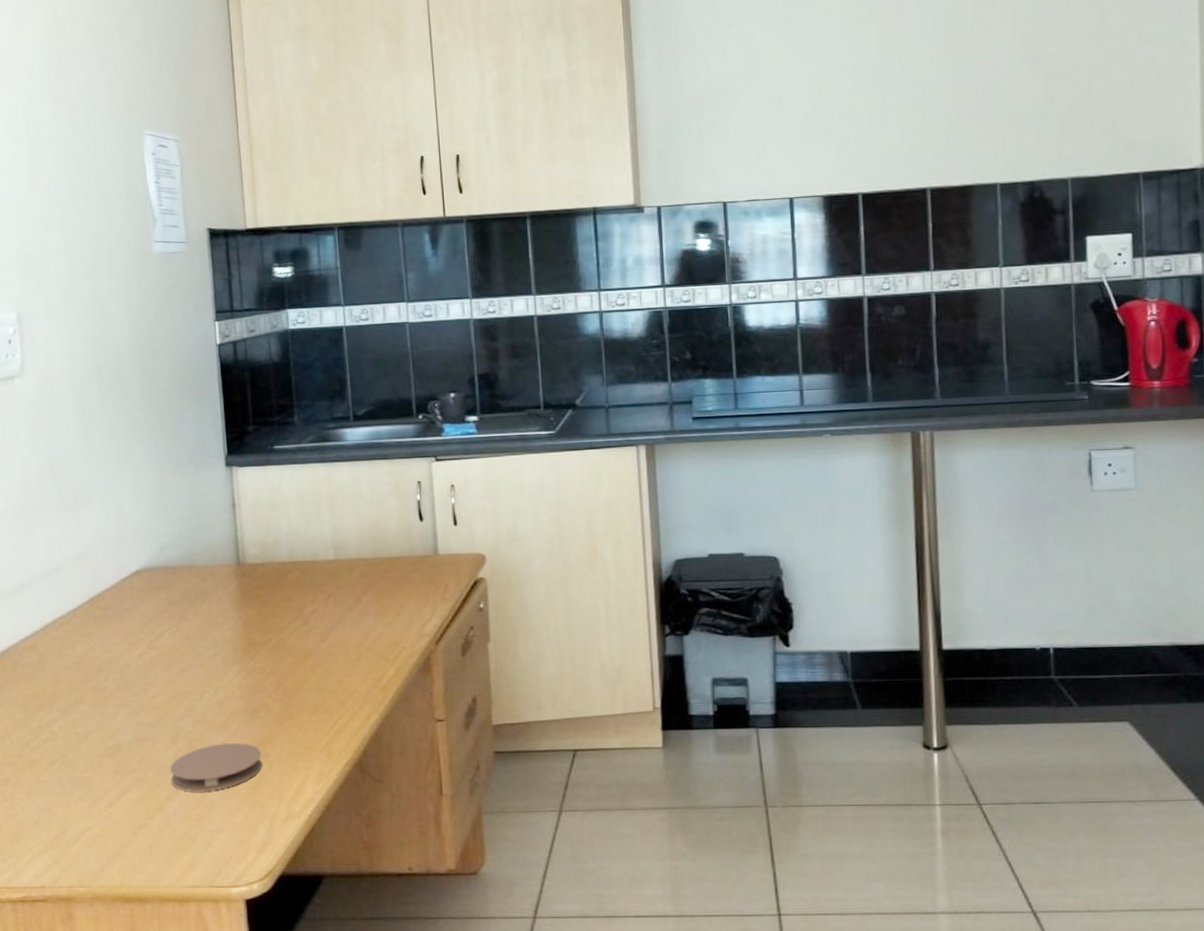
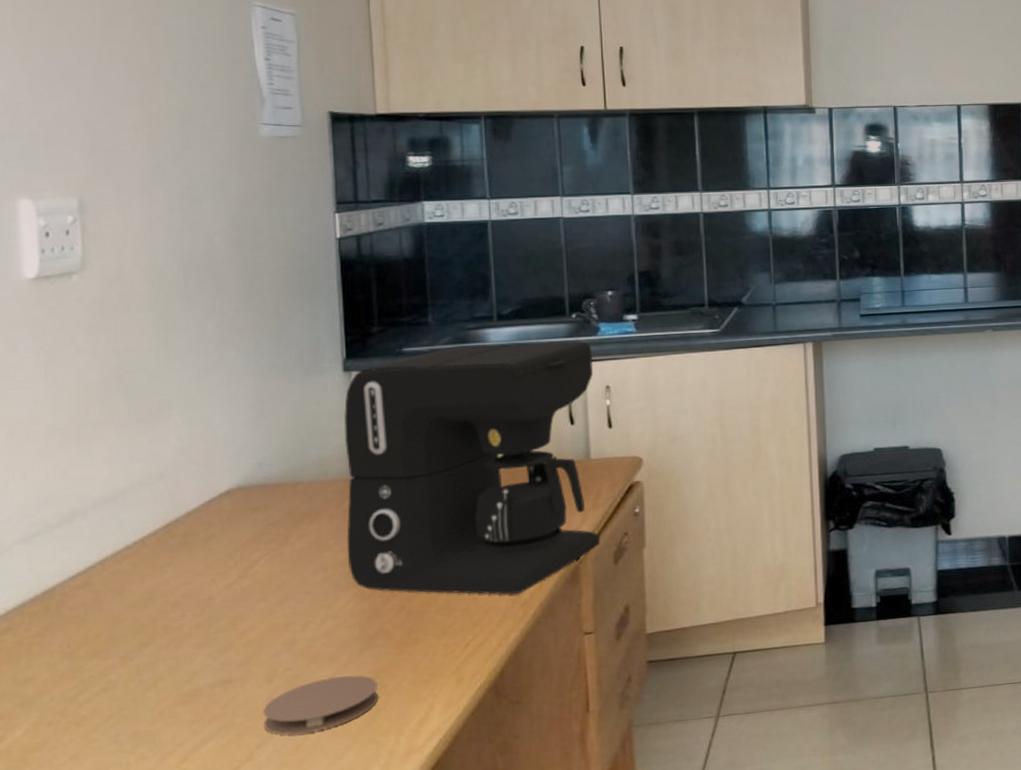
coffee maker: none [227,441,449,679] -> present [343,341,601,595]

